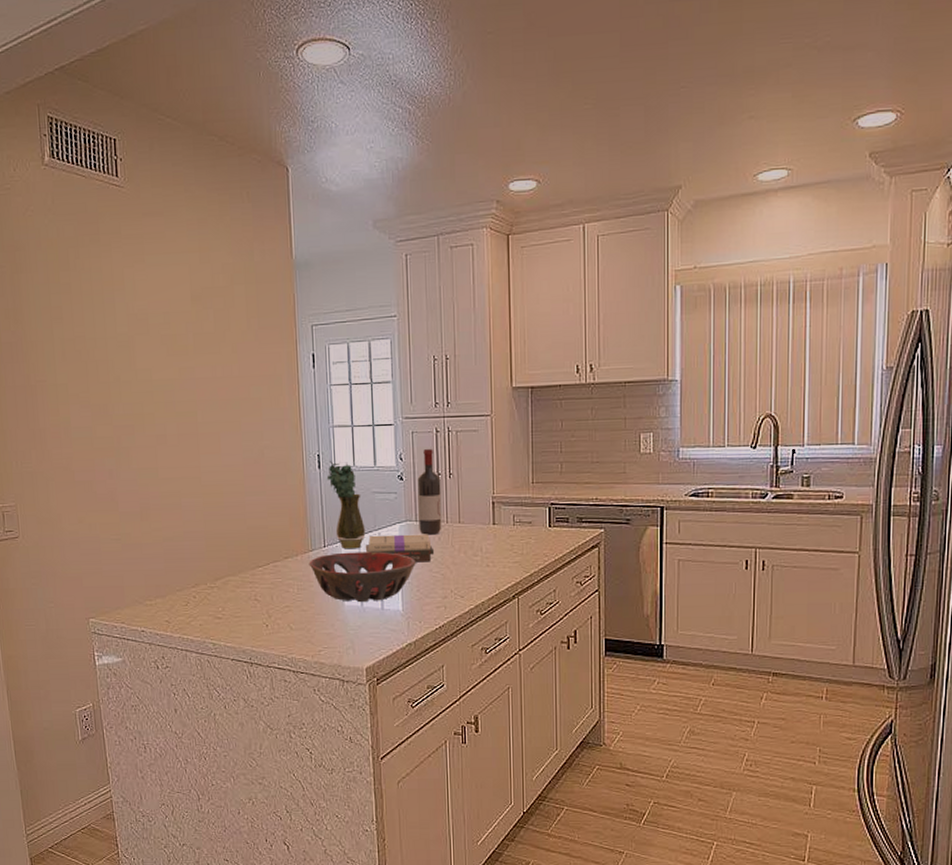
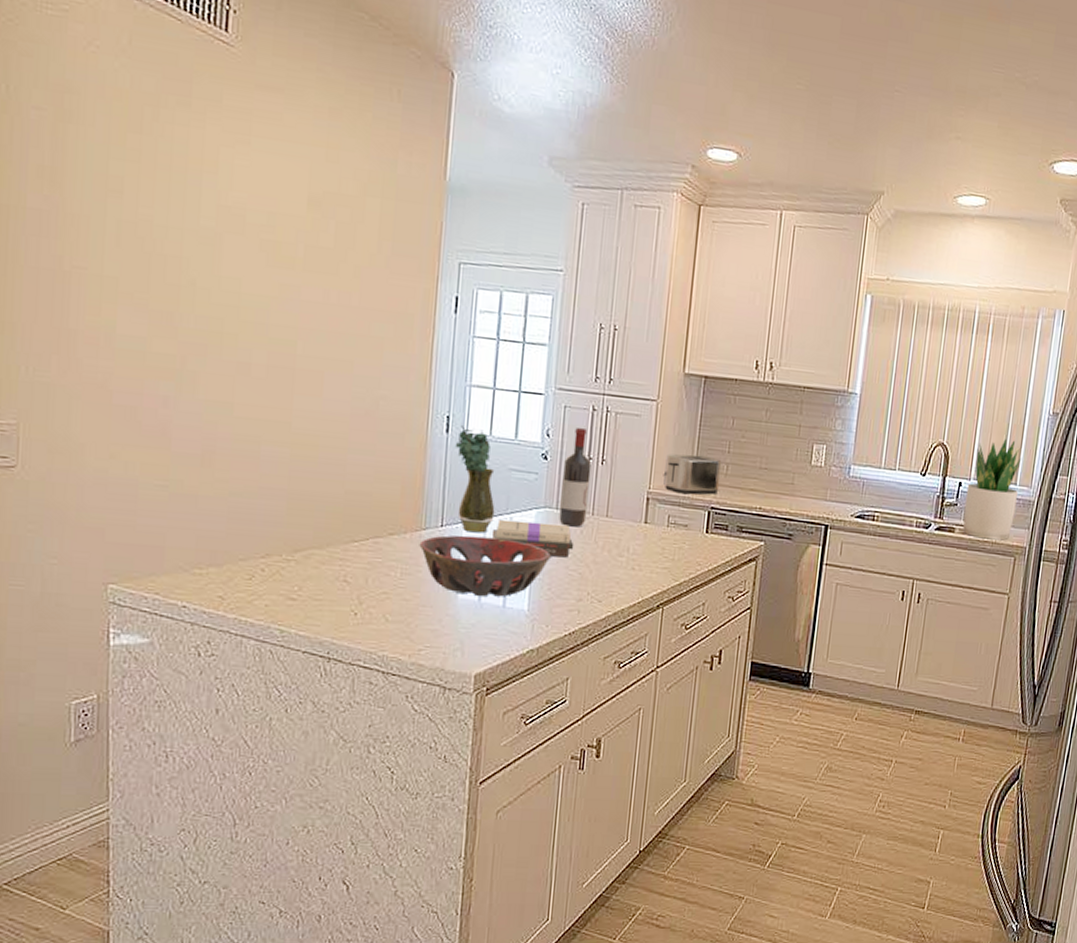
toaster: none [505,458,556,495] -> present [664,454,722,495]
planter: none [801,401,857,502] -> present [963,439,1022,541]

